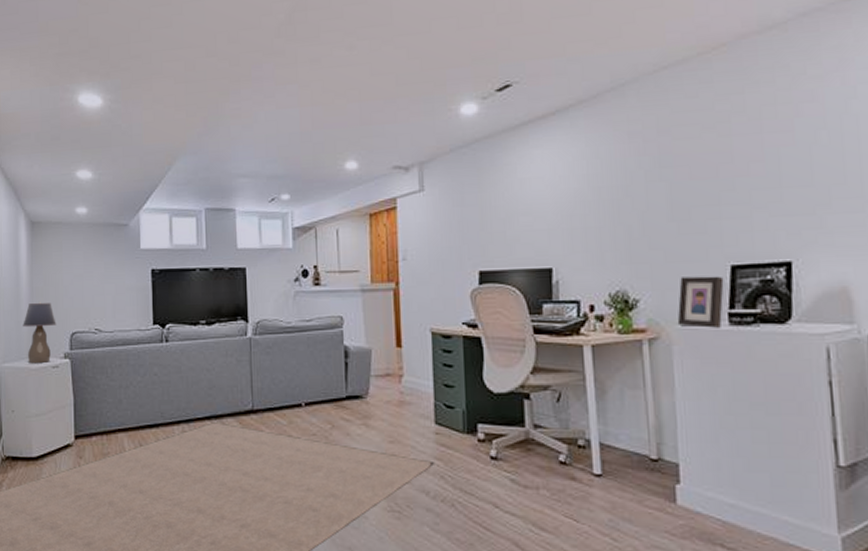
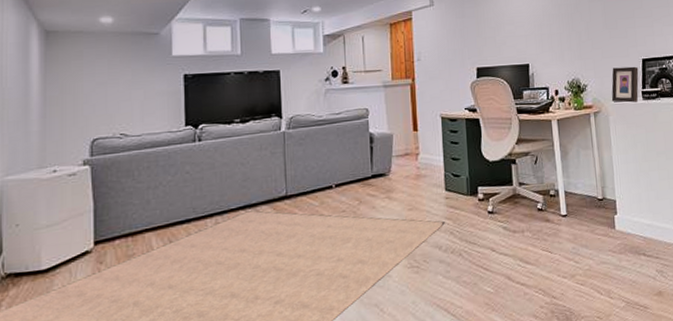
table lamp: present [23,301,56,364] -> none [32,109,74,174]

